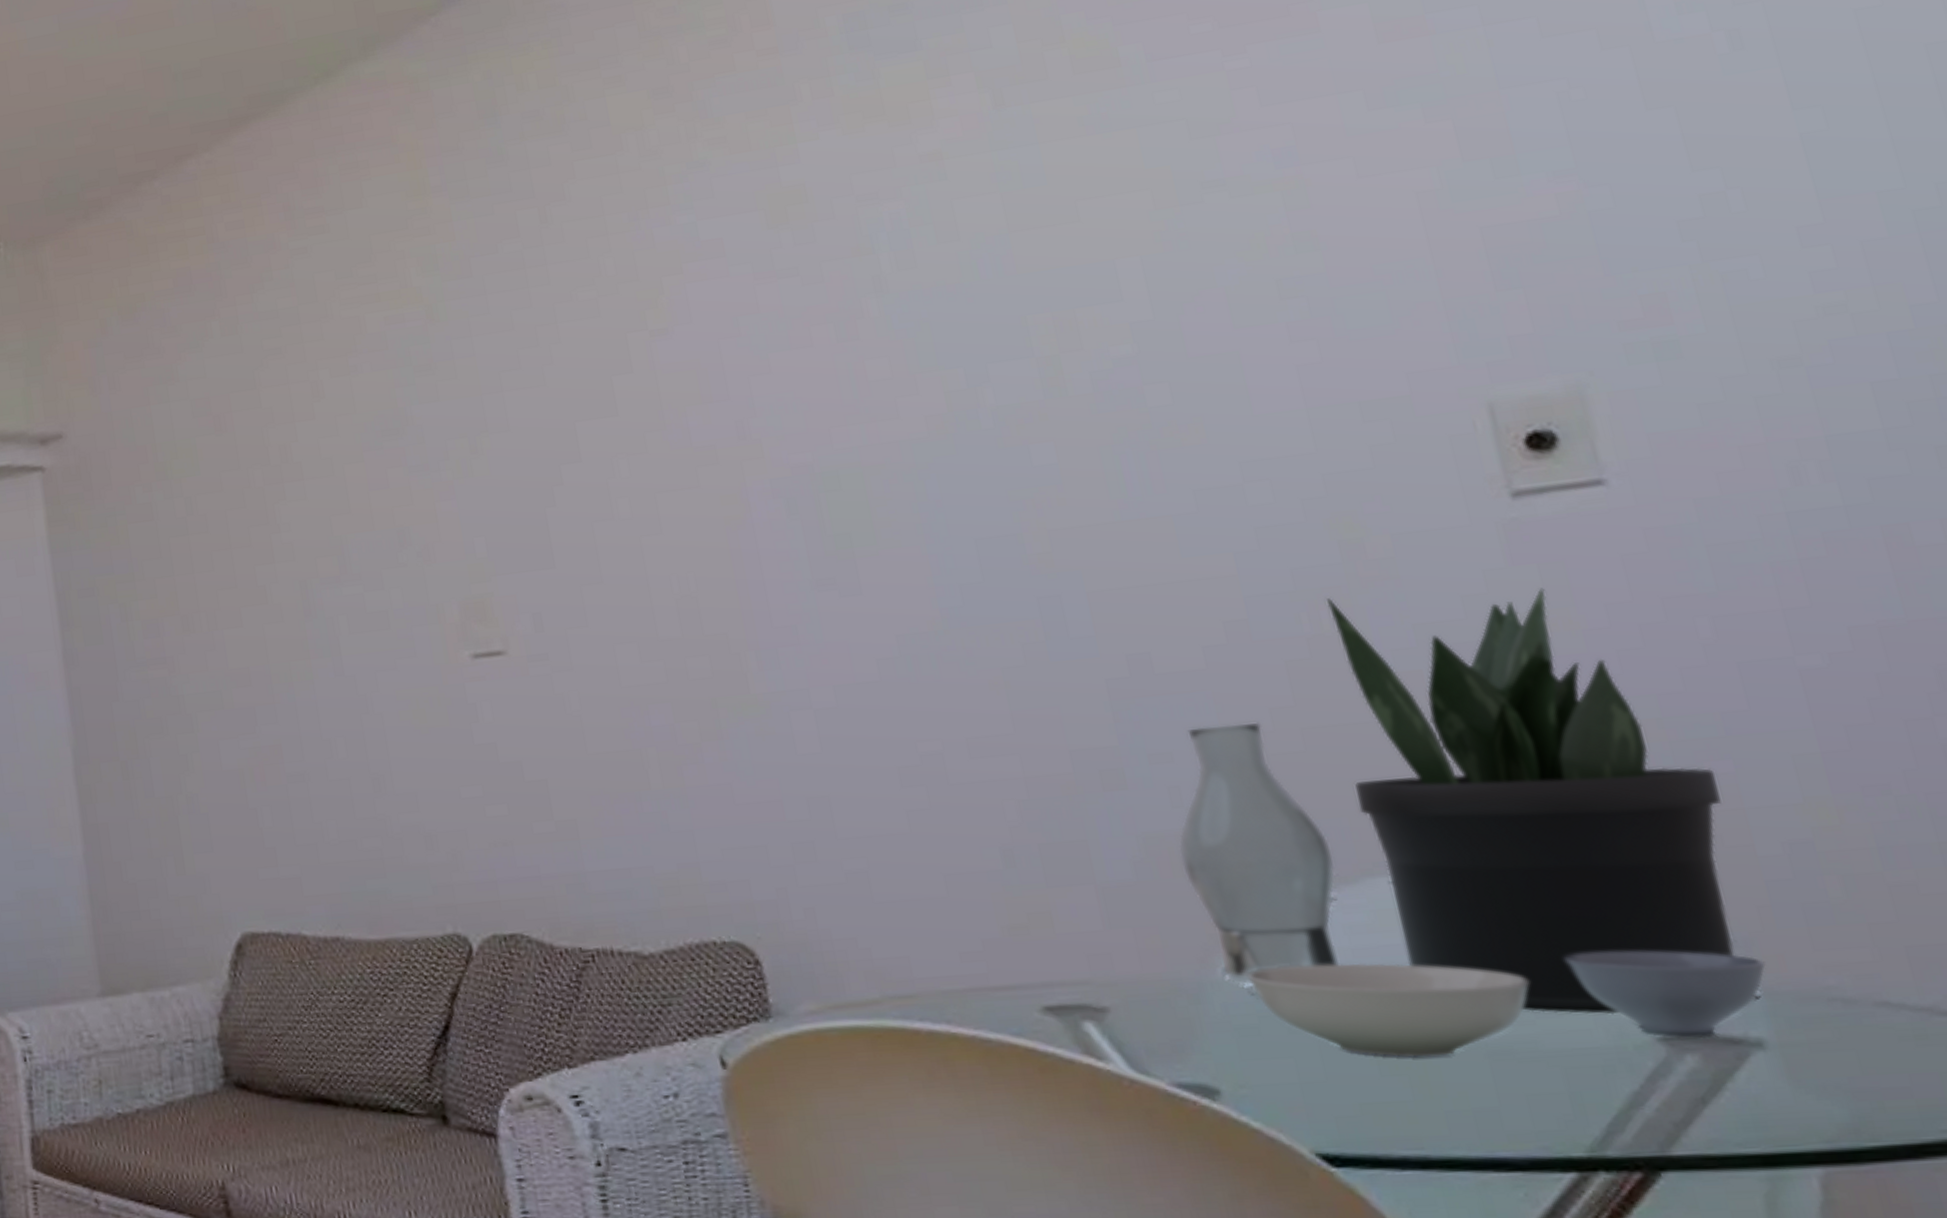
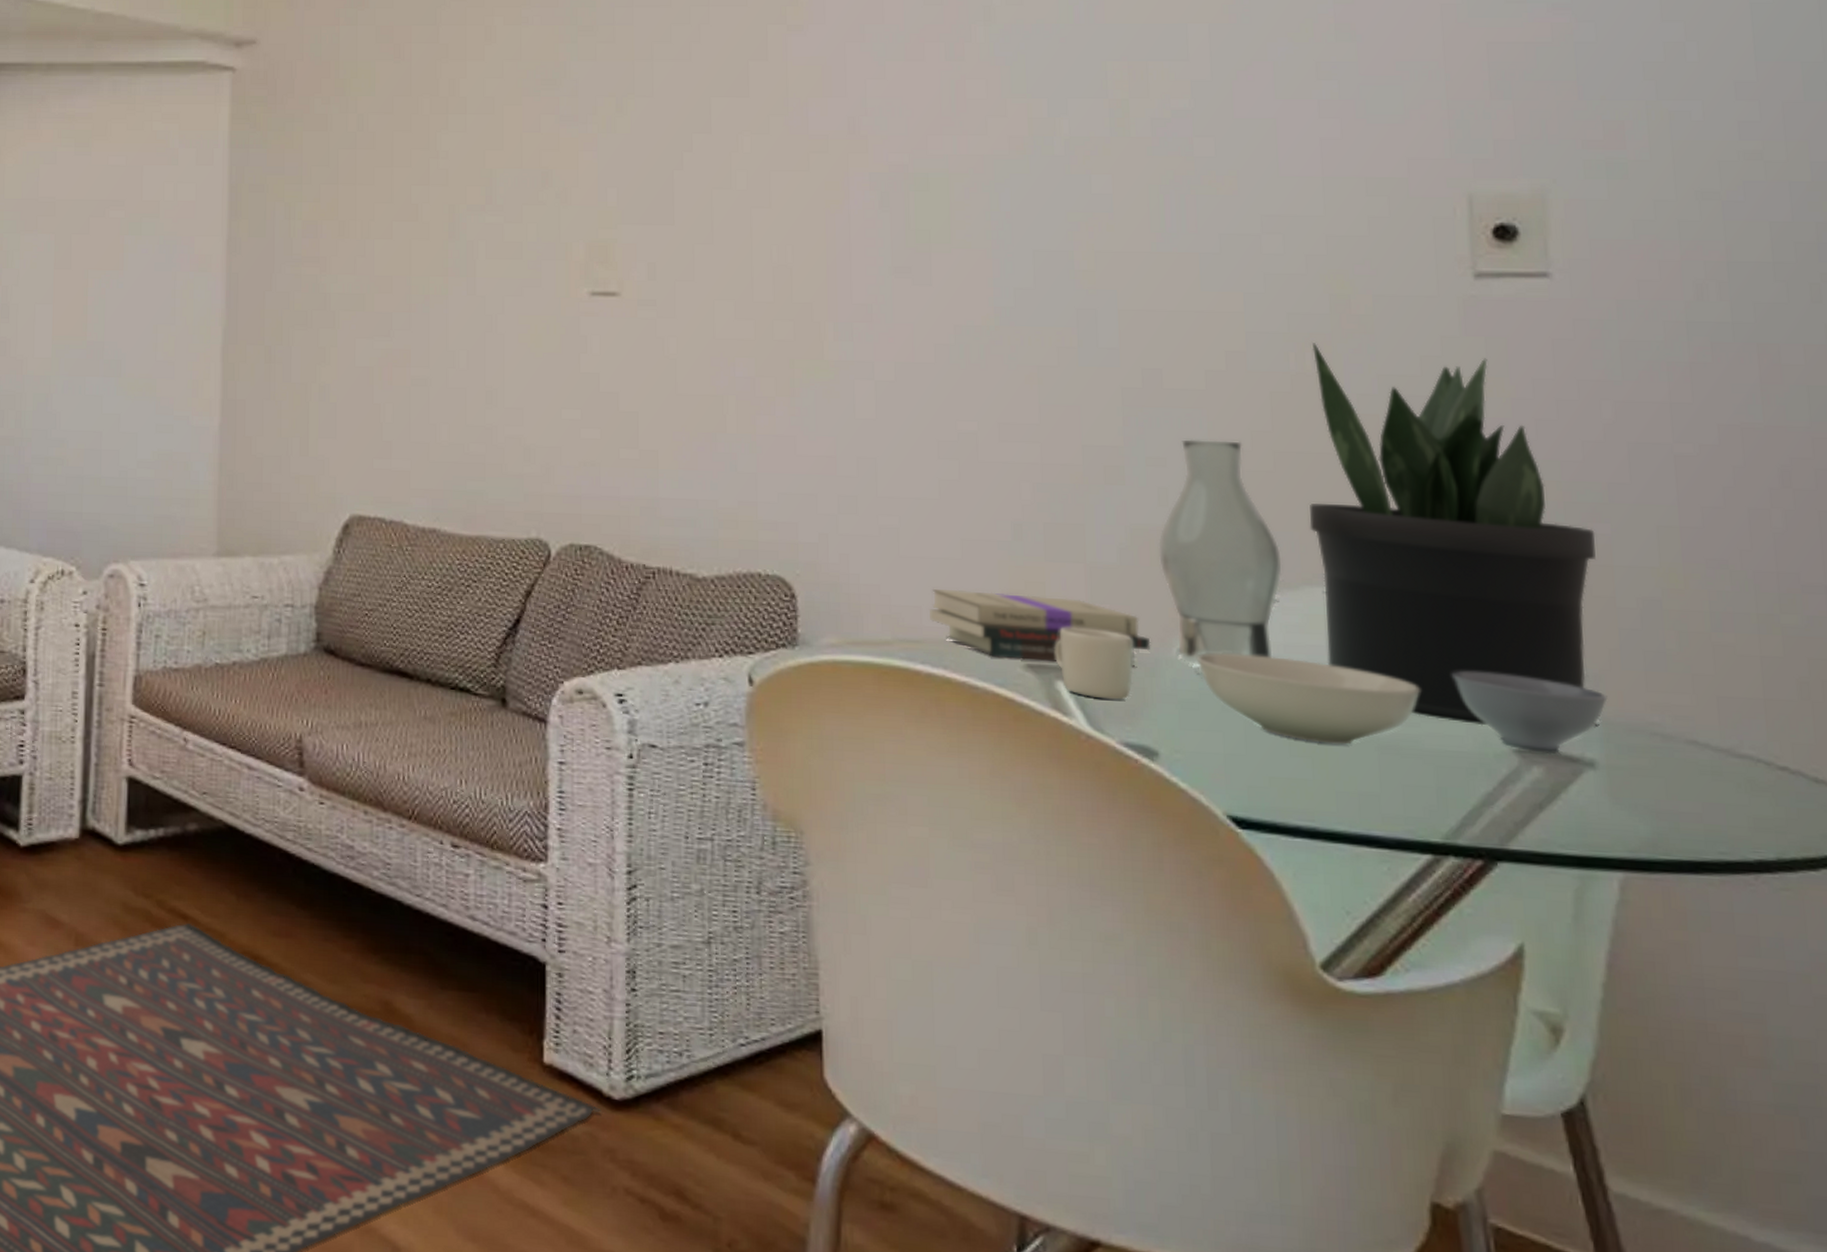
books: none [918,926,1190,1004] -> present [928,588,1151,666]
cup: none [1074,957,1174,1036] -> present [1054,626,1134,700]

